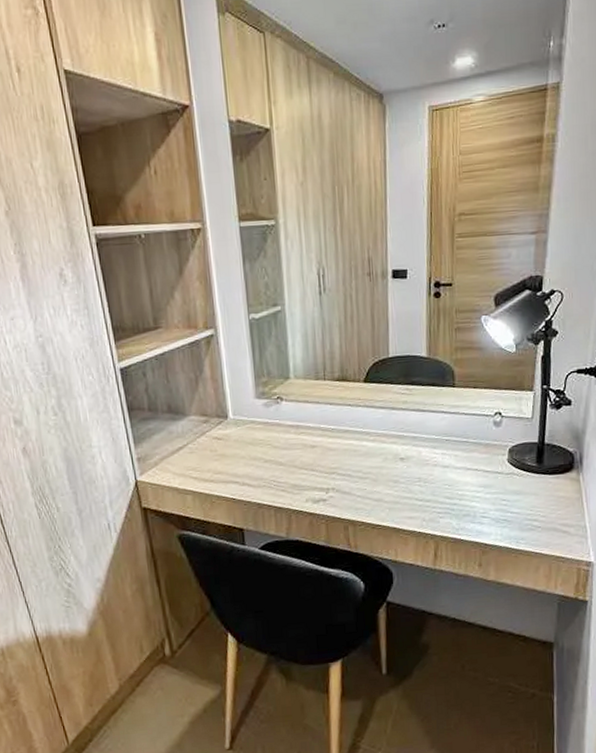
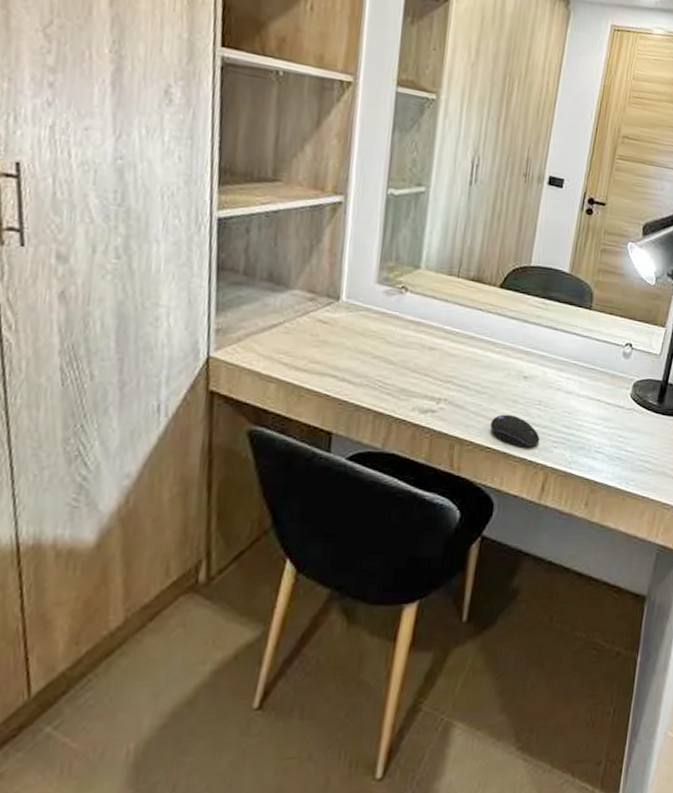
computer mouse: none [376,493,426,522] -> present [490,414,540,448]

